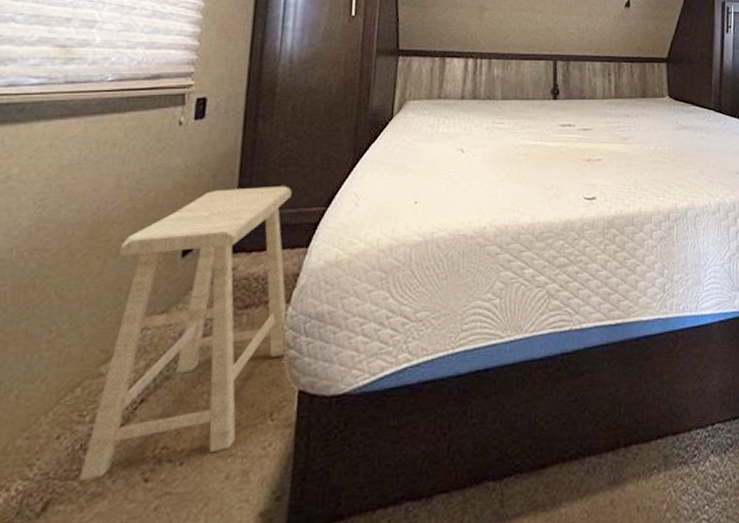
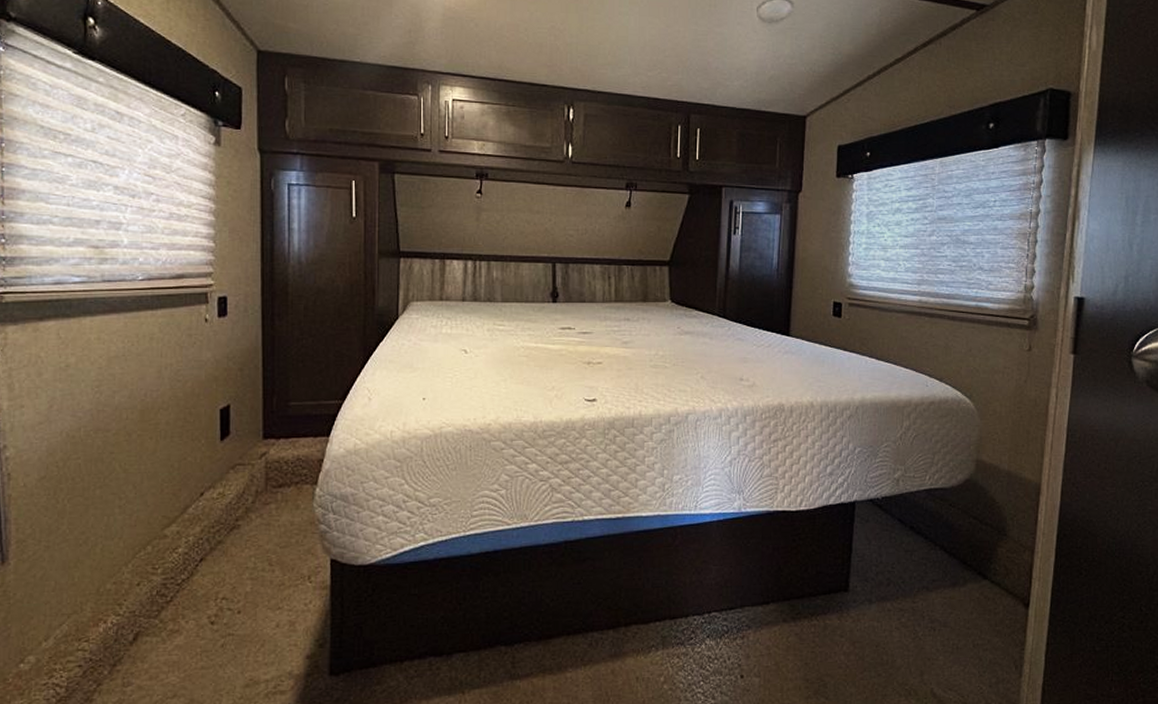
stool: present [79,186,292,482] -> none [159,380,319,620]

